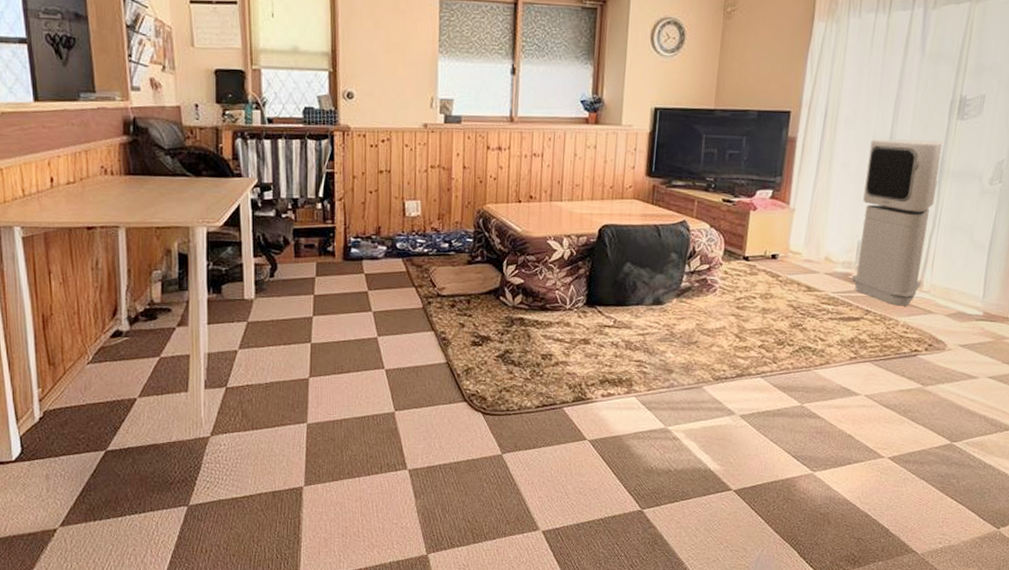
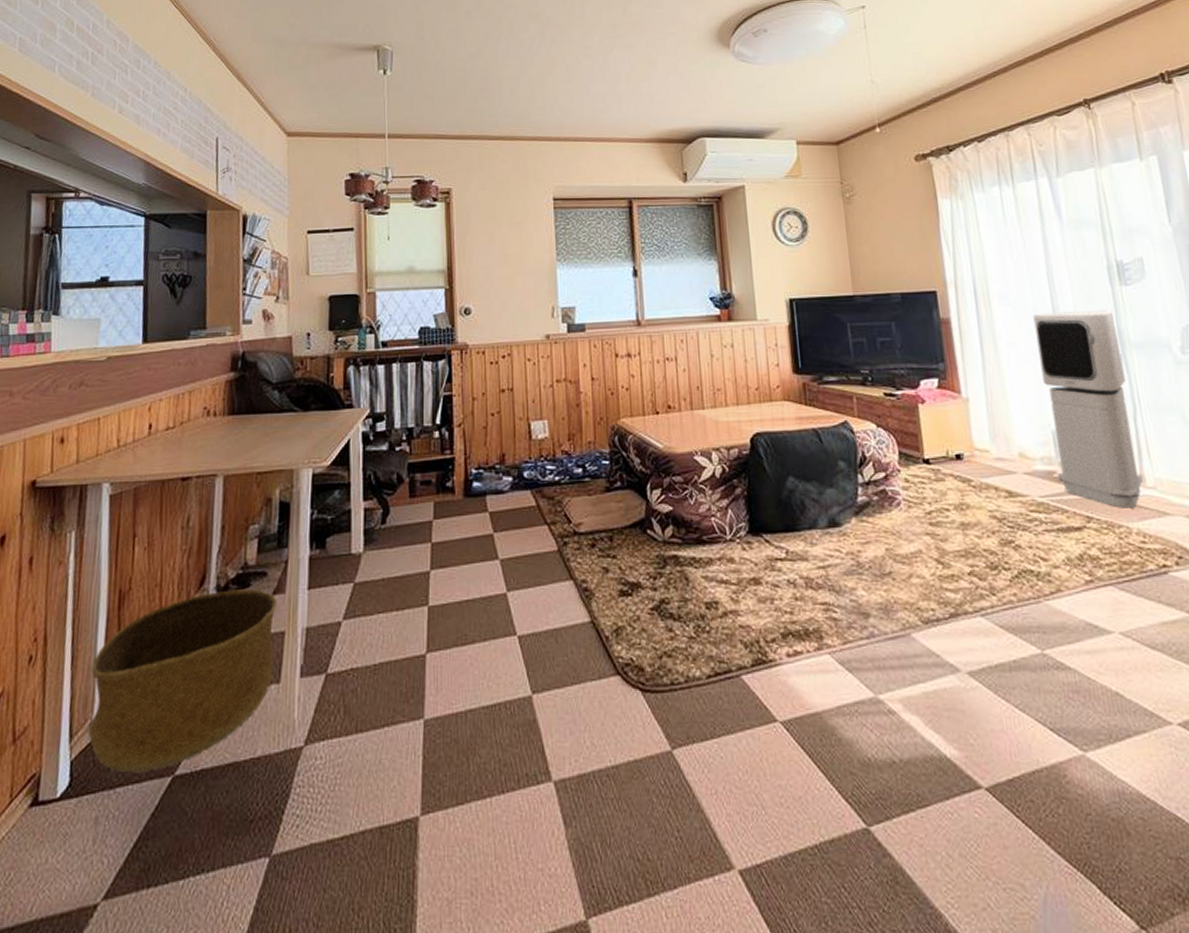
basket: none [27,320,182,447] -> present [89,589,278,773]

